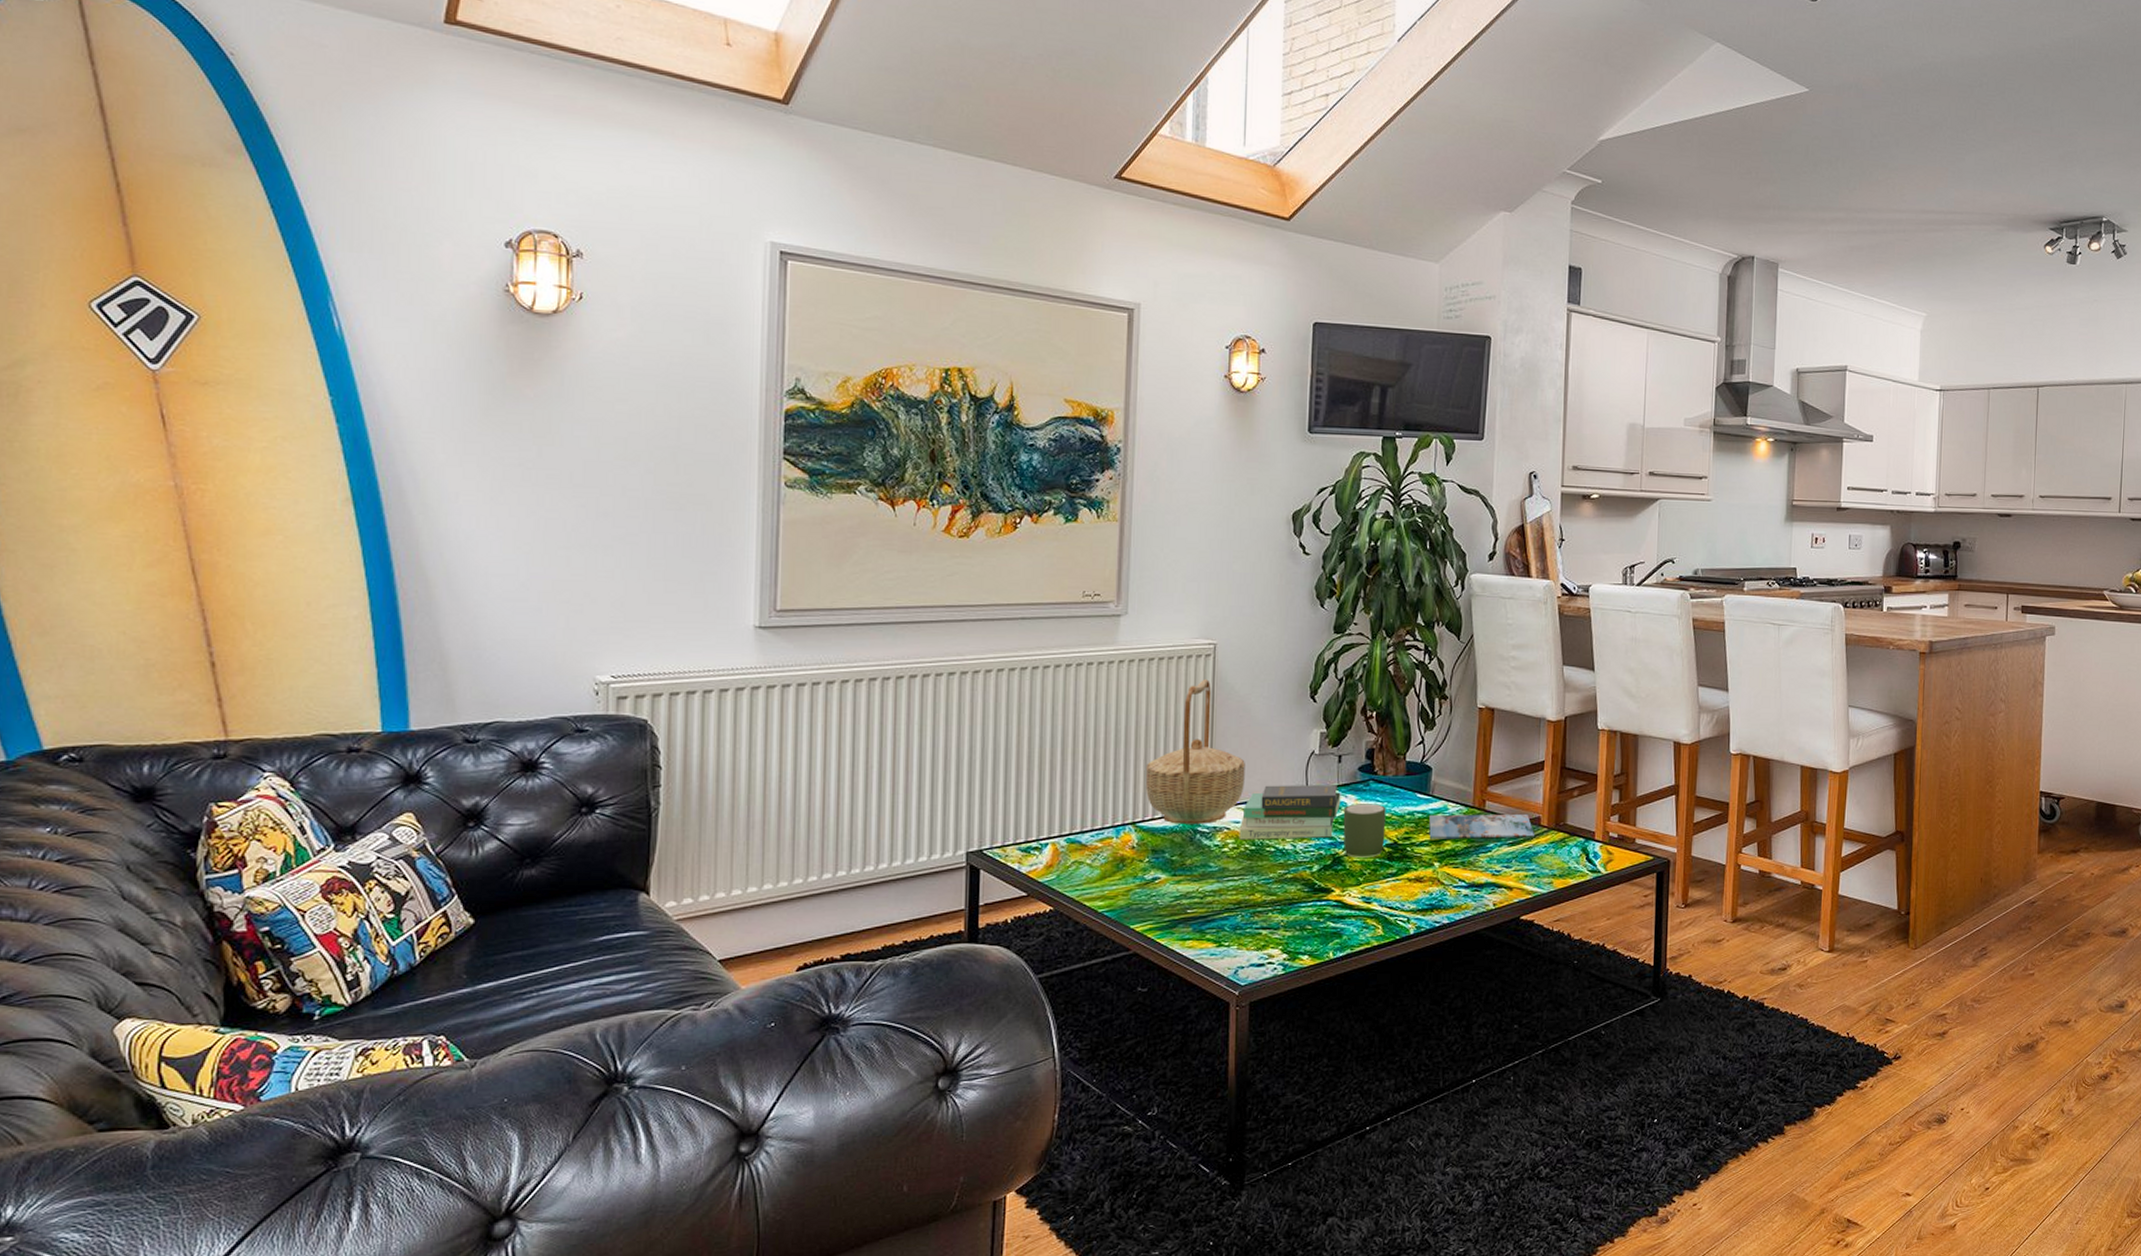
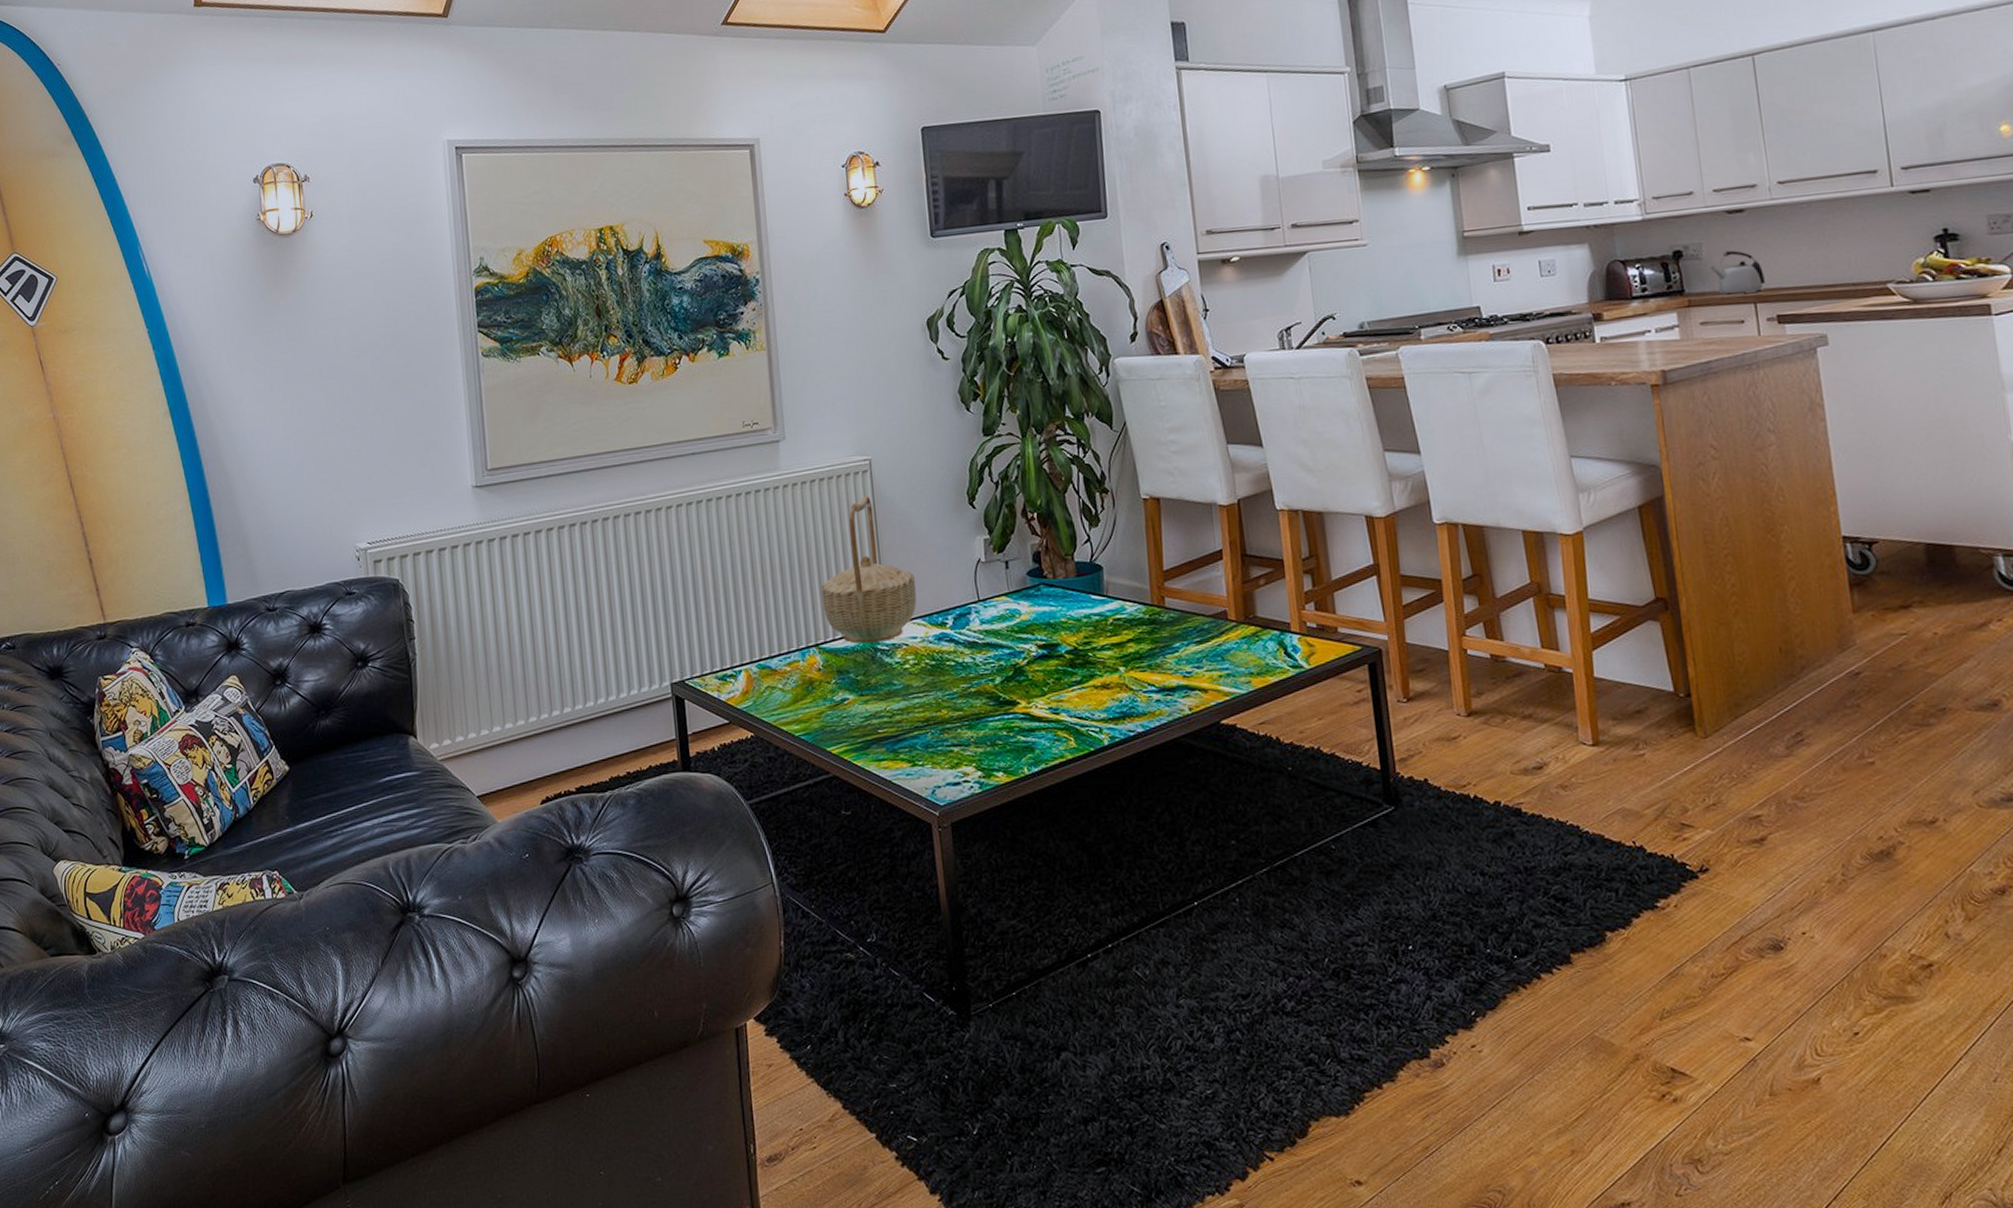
books: present [1239,785,1341,840] -> none [917,592,1014,656]
mug: present [1343,804,1386,859] -> none [1018,609,1064,668]
magazine: present [1429,815,1534,839] -> none [1107,609,1223,643]
kettle: none [1980,547,2018,586] -> present [1711,250,1765,294]

